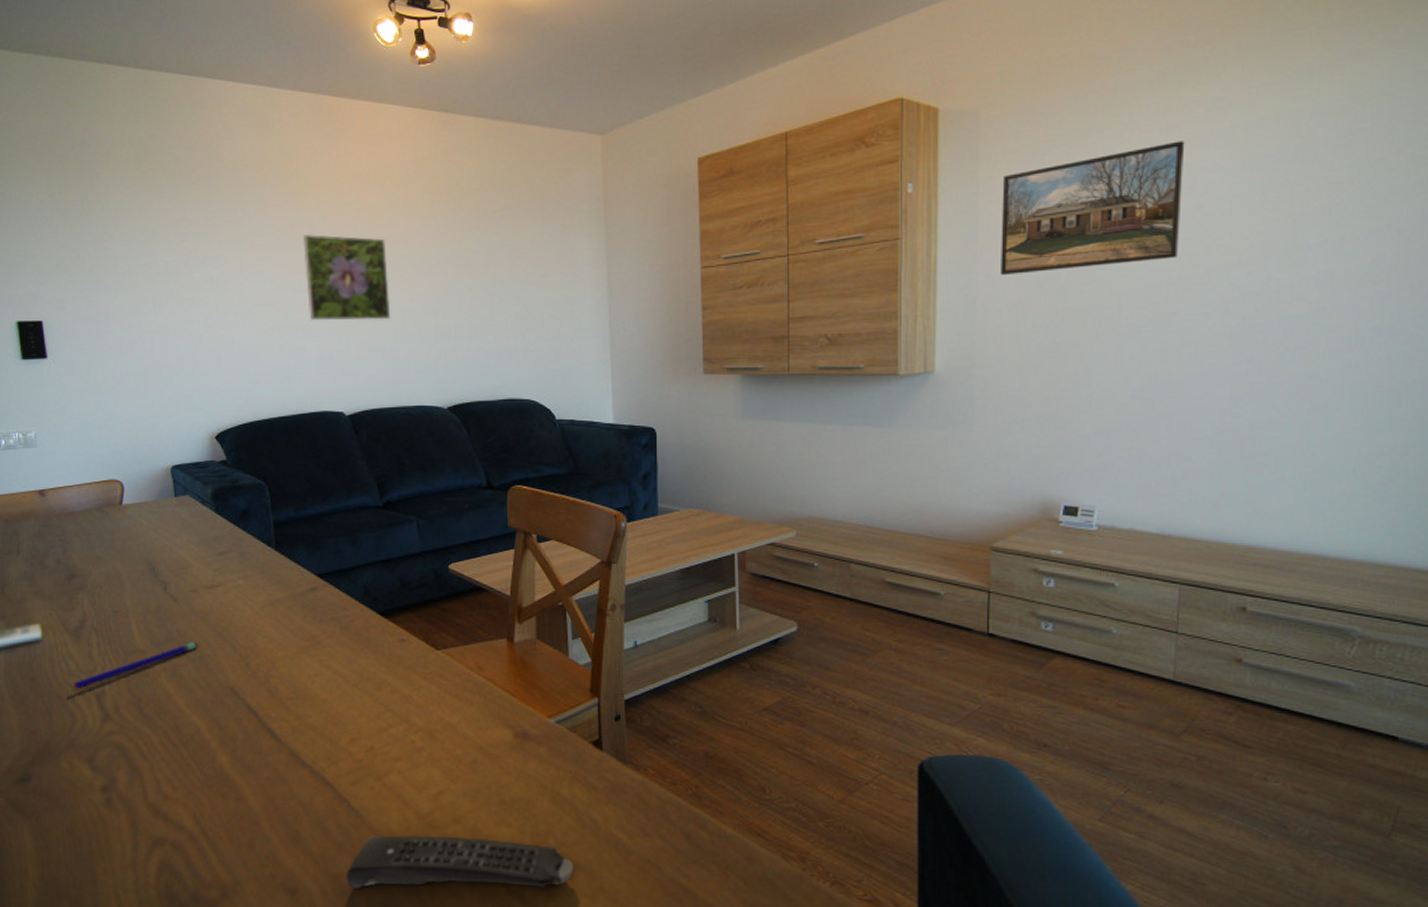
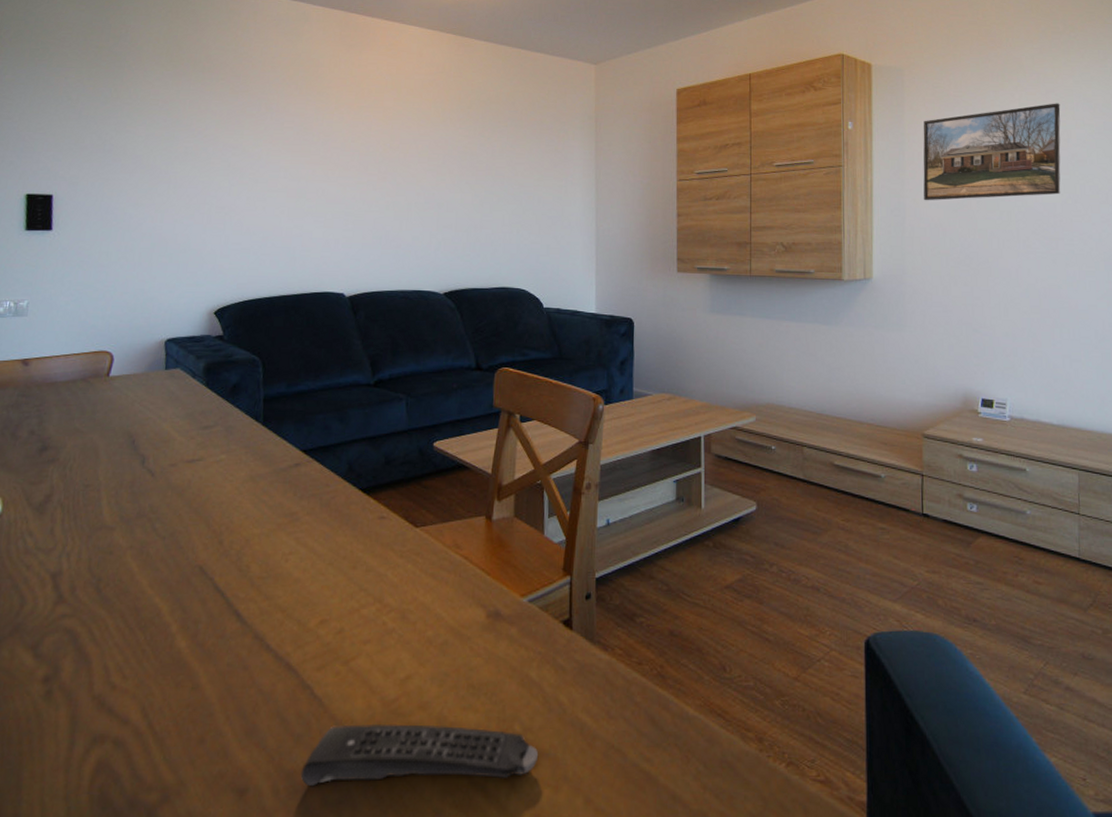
pen: present [73,642,198,690] -> none [28,518,170,570]
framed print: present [302,234,391,321] -> none [319,131,398,211]

